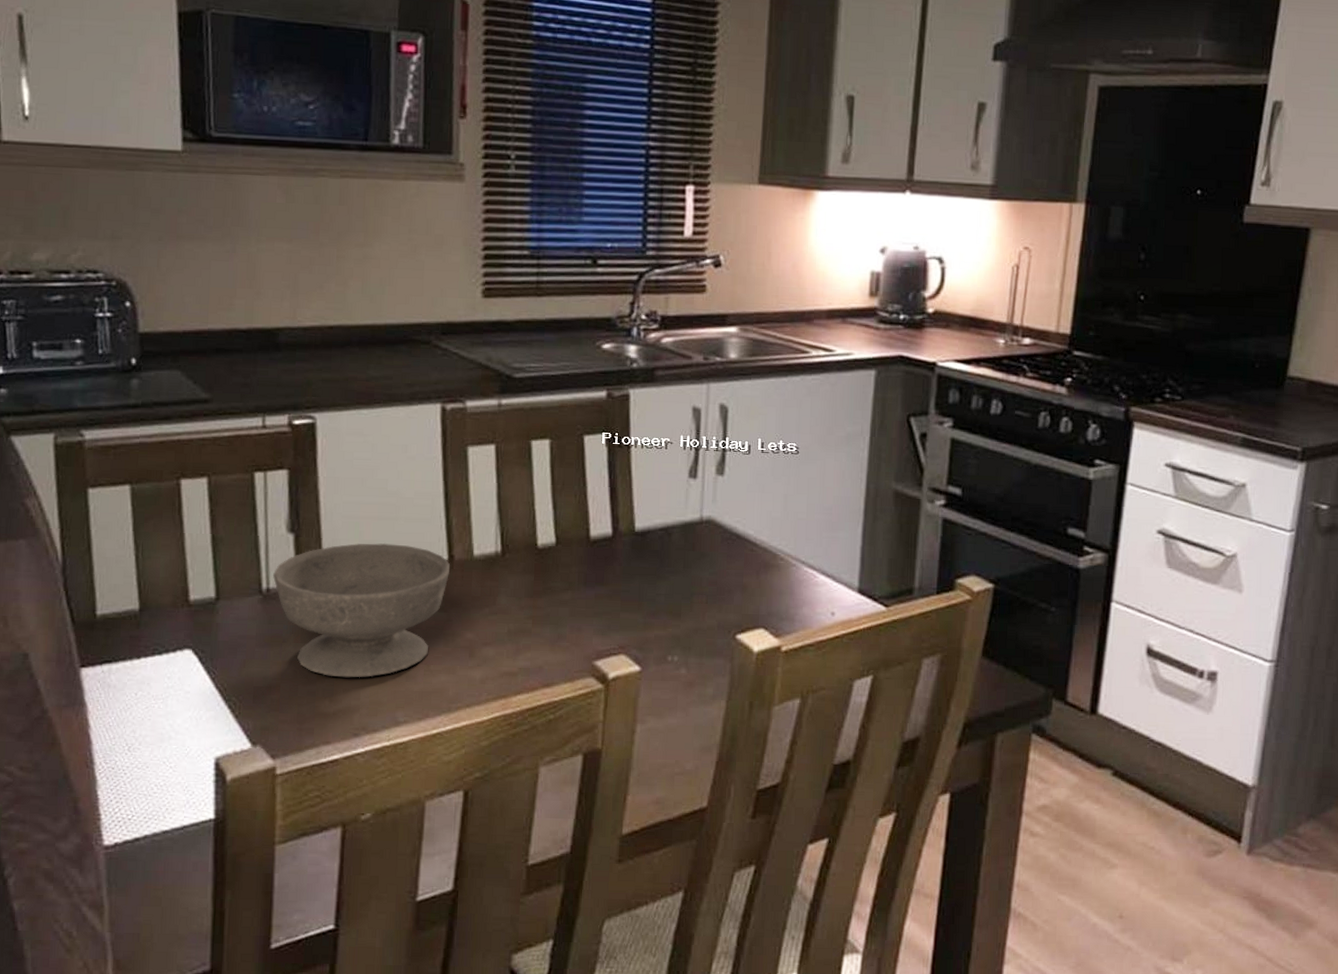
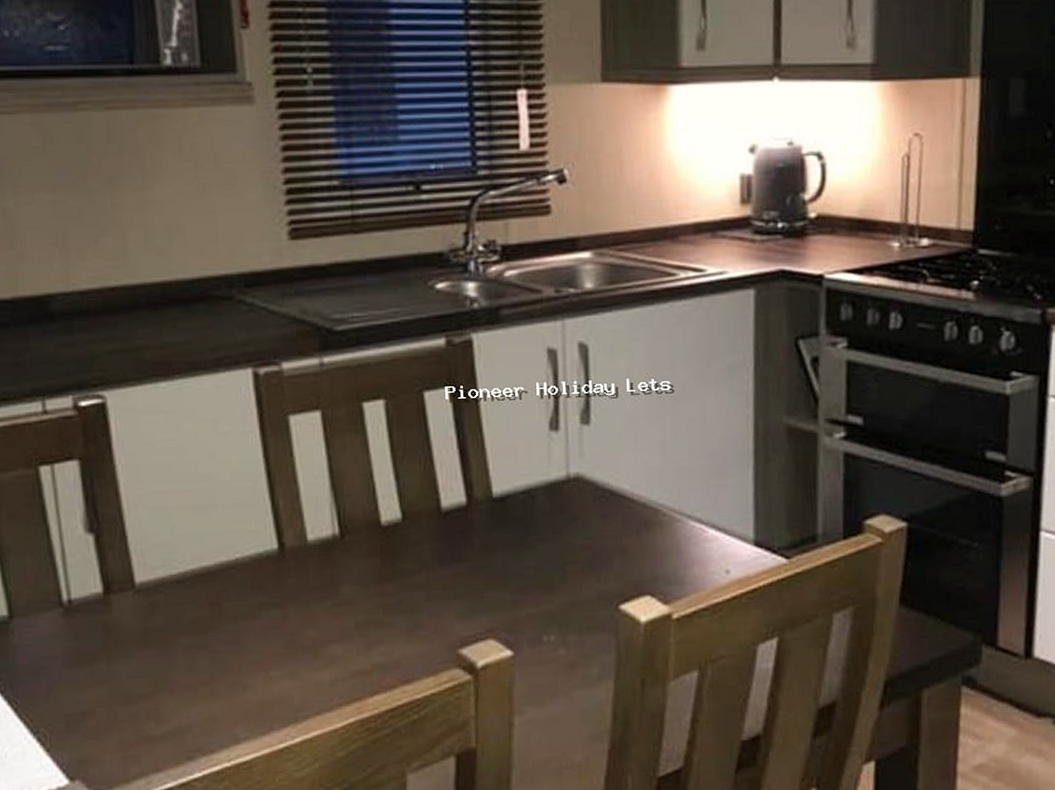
bowl: present [273,542,450,678] -> none [74,535,281,695]

